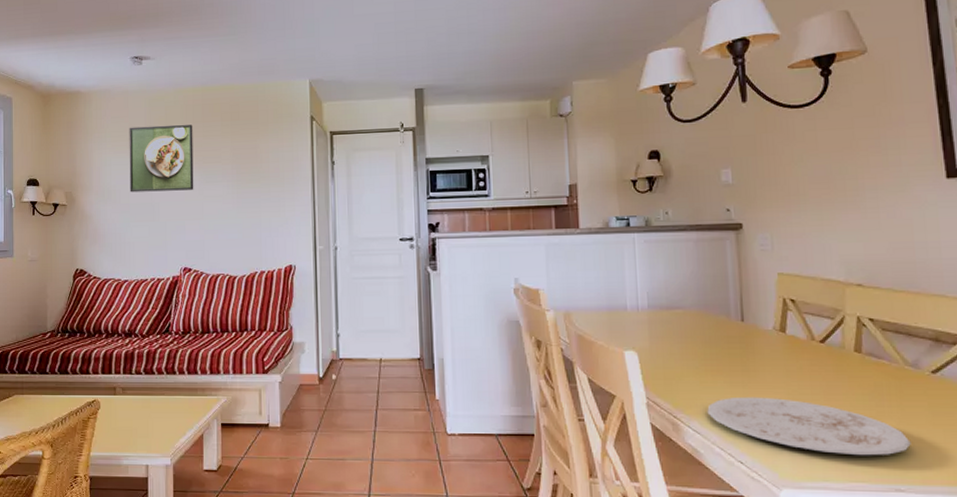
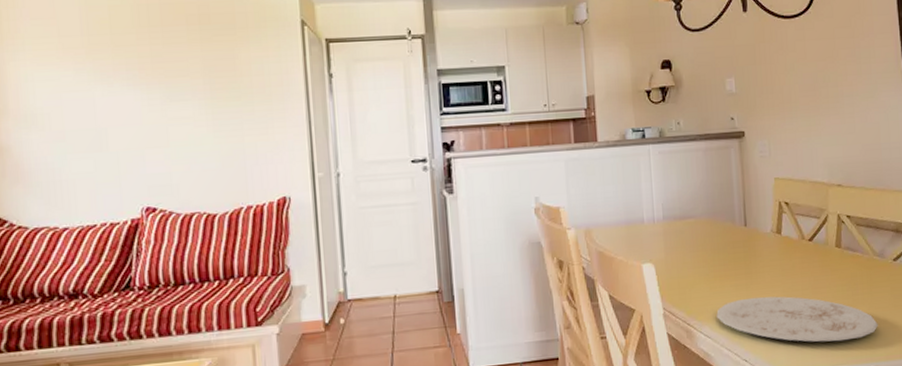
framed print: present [129,125,194,193] -> none [57,29,154,116]

